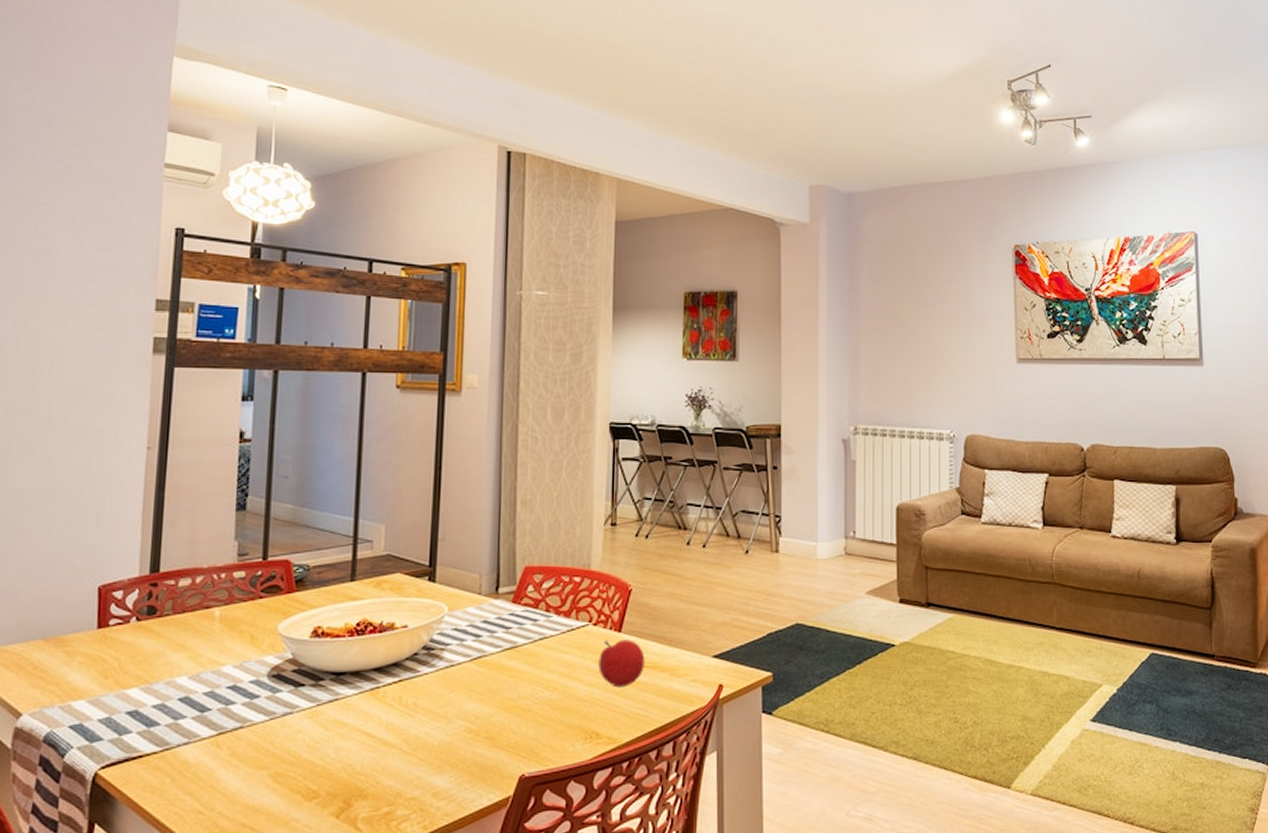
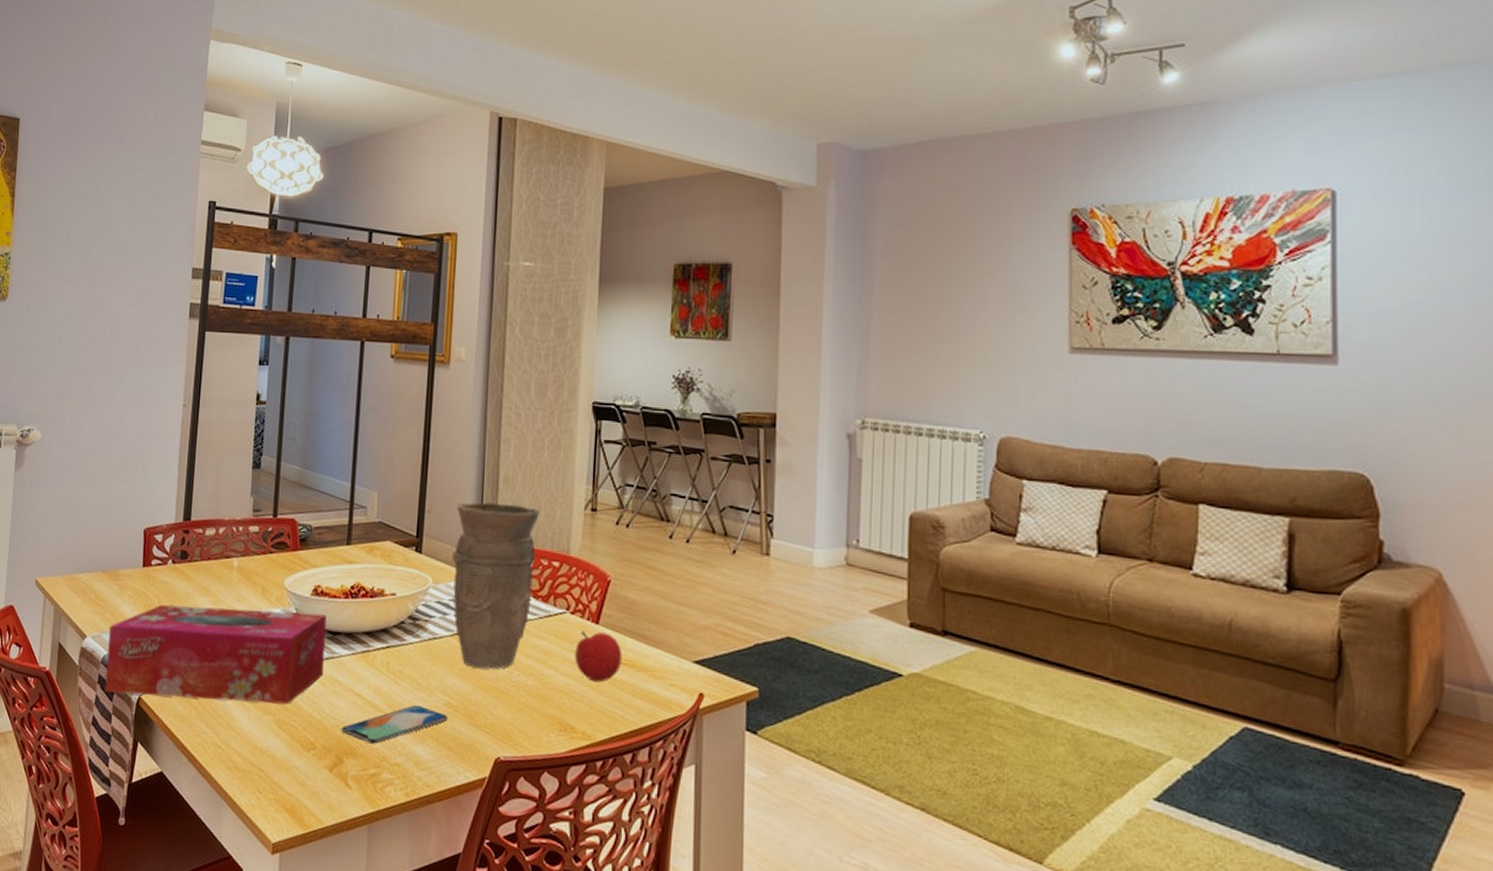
tissue box: none [49,656,329,774] -> present [105,604,327,705]
smartphone: none [348,736,467,782] -> present [341,705,447,744]
vase: none [469,525,559,690] -> present [452,502,539,670]

